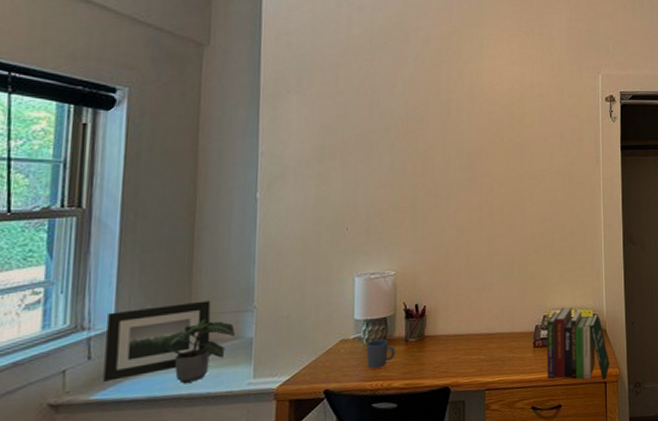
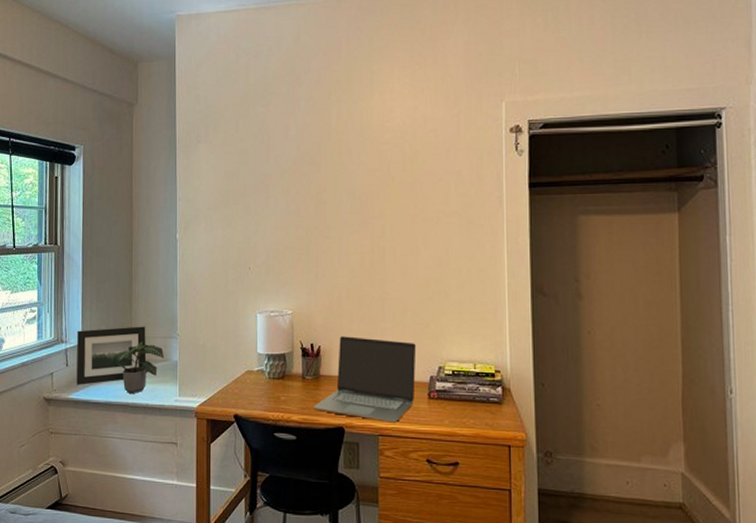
mug: present [367,339,396,369] -> none [269,374,294,401]
laptop: none [417,293,523,377] -> present [314,336,417,424]
books: present [546,307,610,380] -> none [442,359,515,443]

